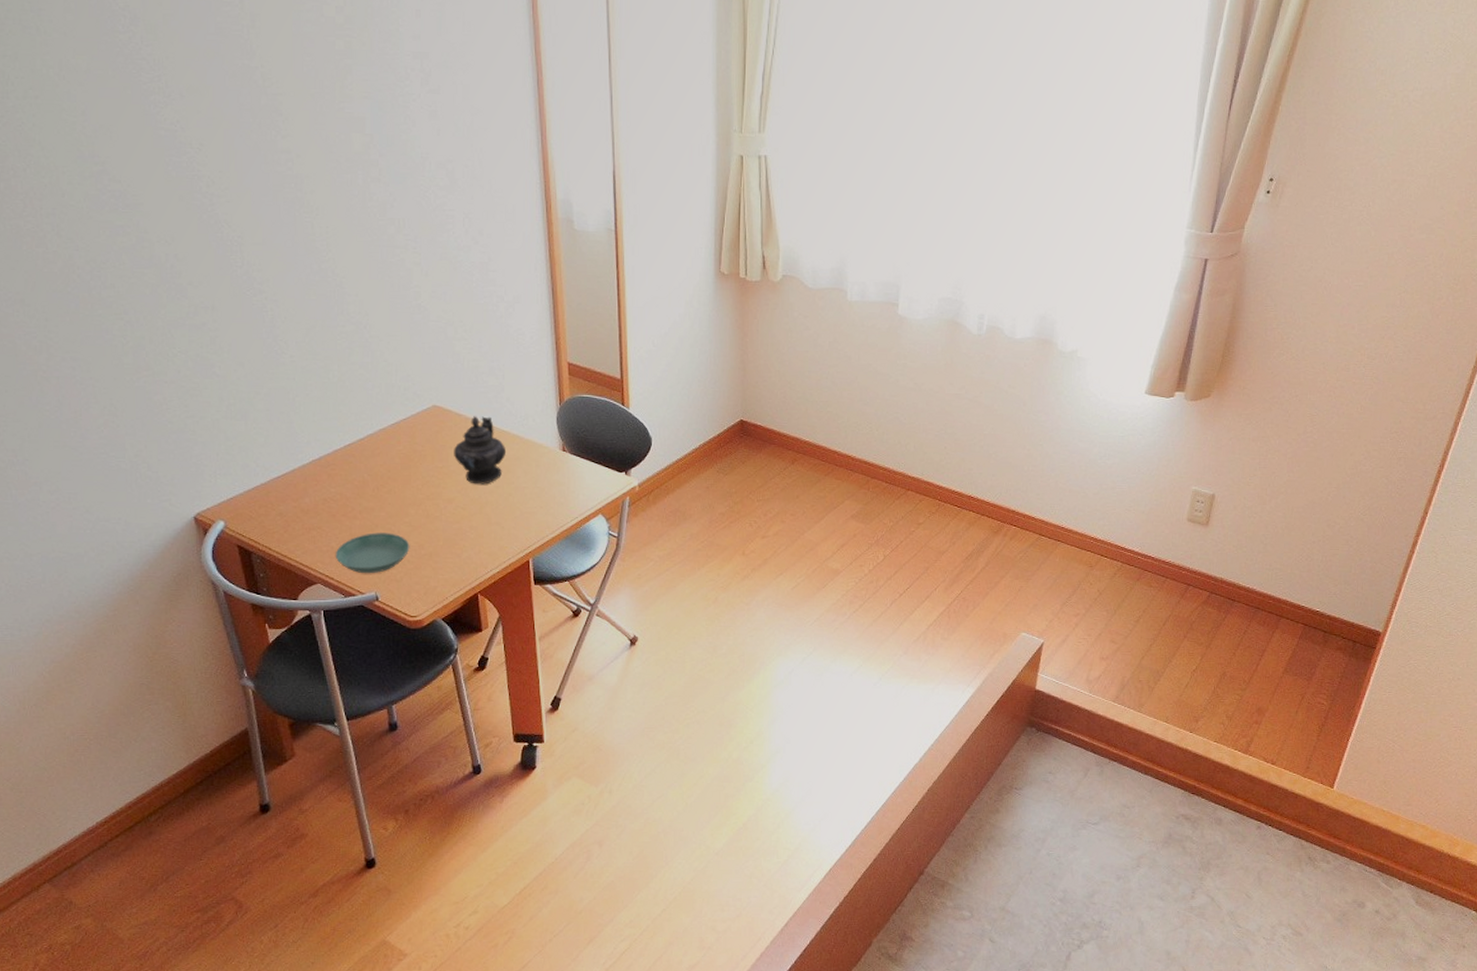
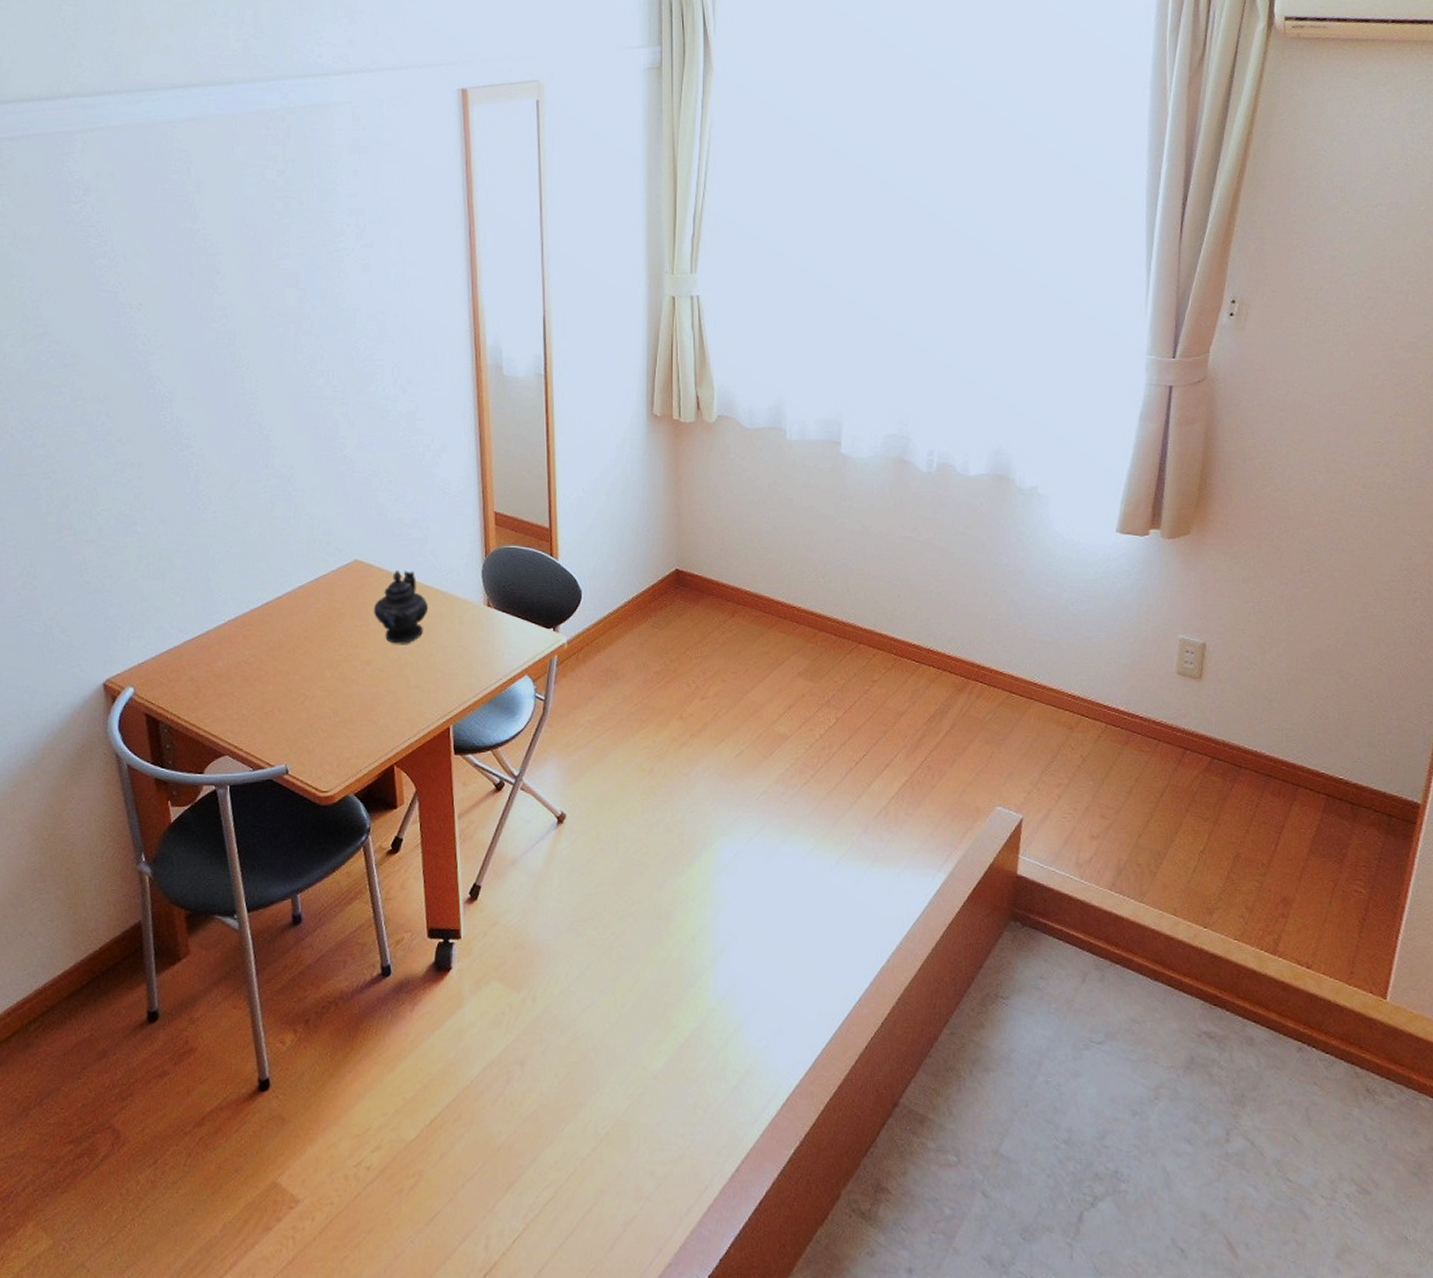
saucer: present [335,533,410,574] -> none [245,698,324,744]

